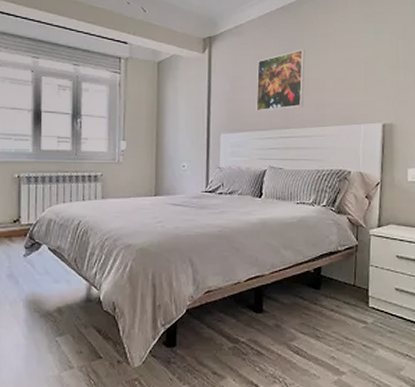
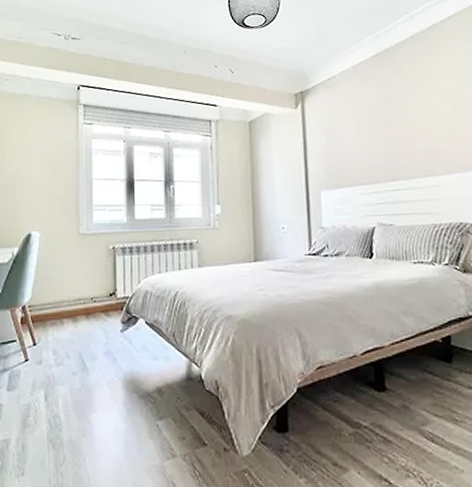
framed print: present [256,49,305,111] -> none [354,95,411,165]

